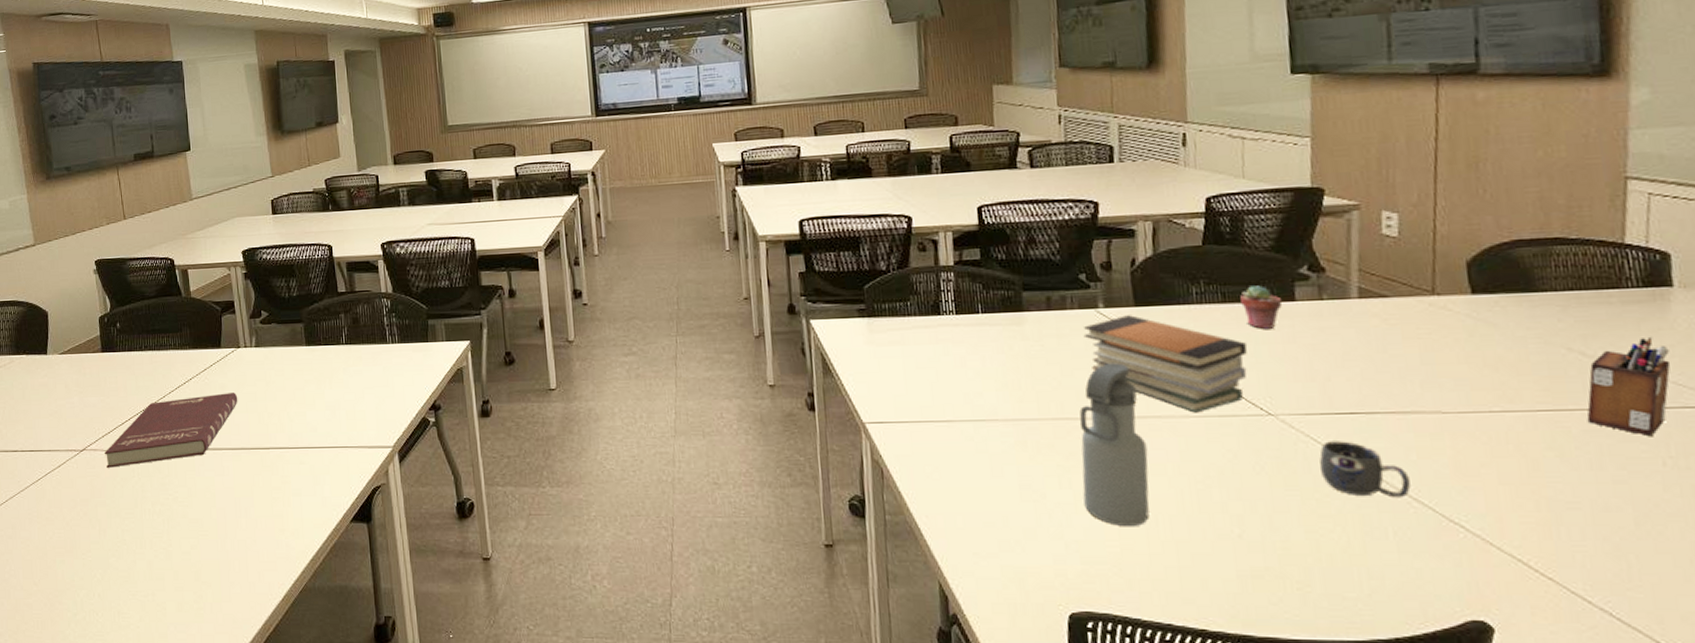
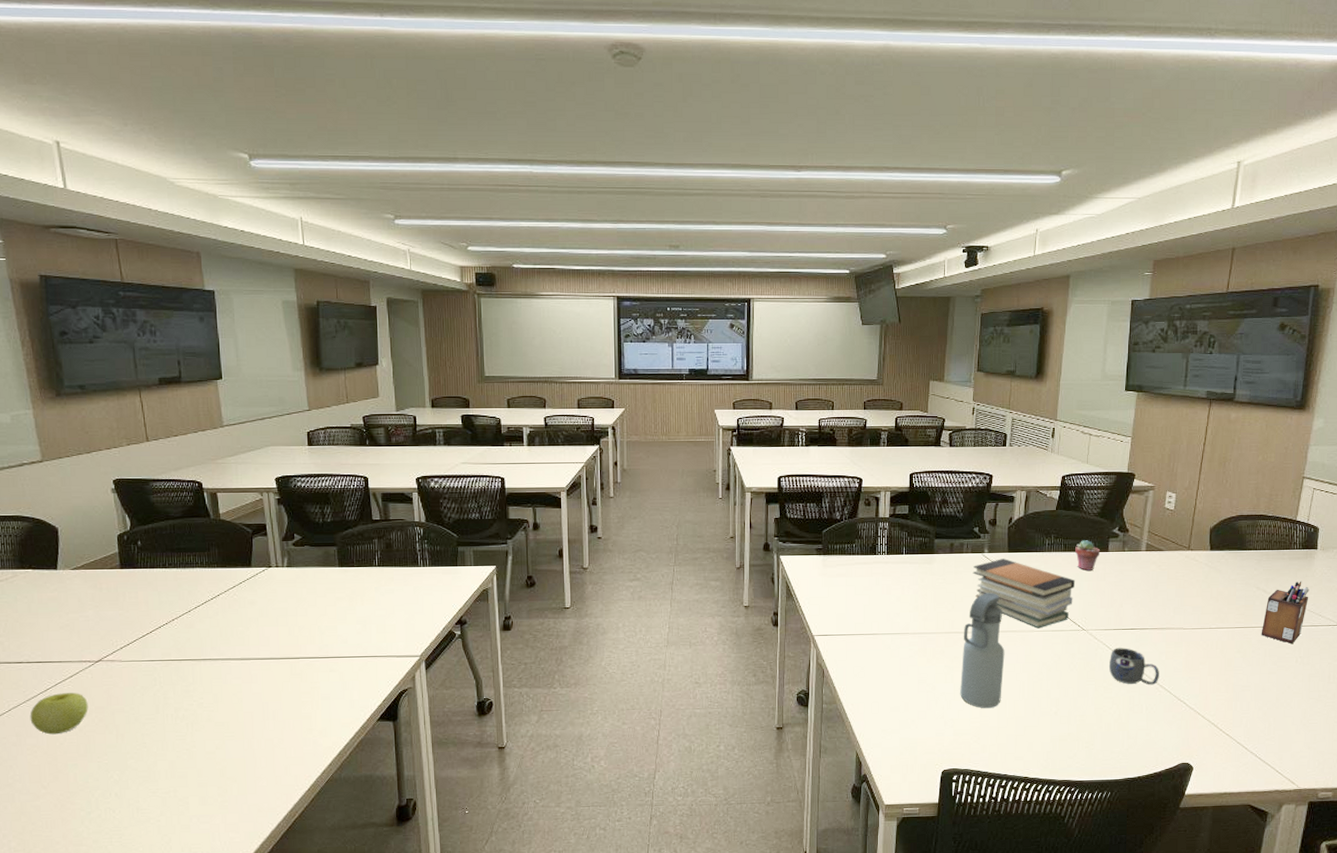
apple: none [23,484,74,528] -> present [30,693,88,735]
book: present [105,393,238,468] -> none [123,608,268,677]

